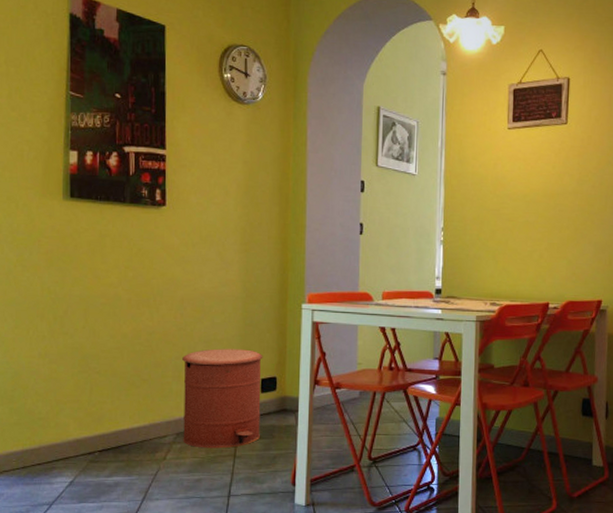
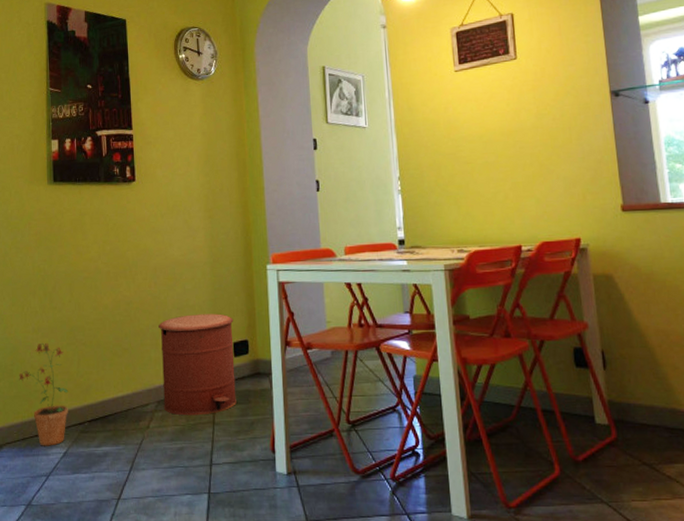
potted plant: none [20,370,78,475] -> present [19,343,69,446]

